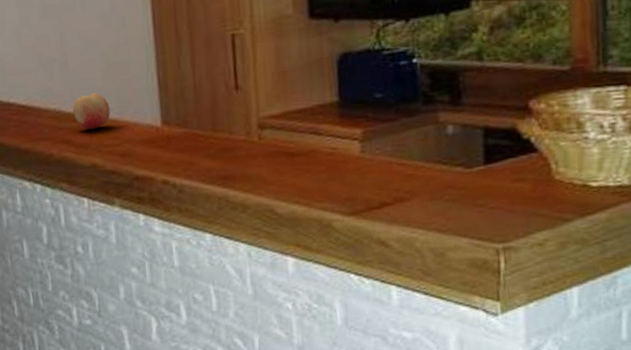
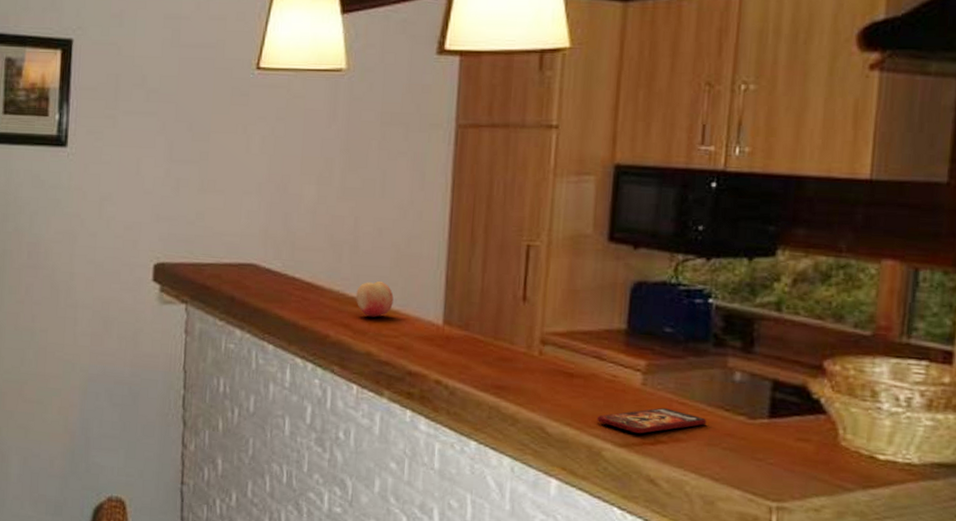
smartphone: none [322,171,427,201] -> present [597,407,707,434]

